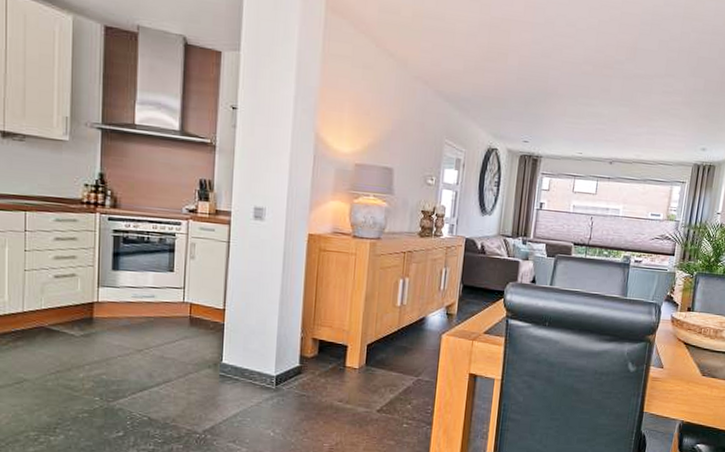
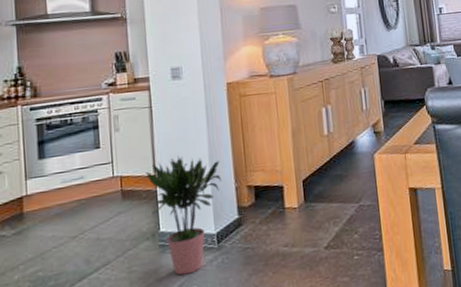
potted plant: none [216,295,290,407] -> present [146,155,222,276]

